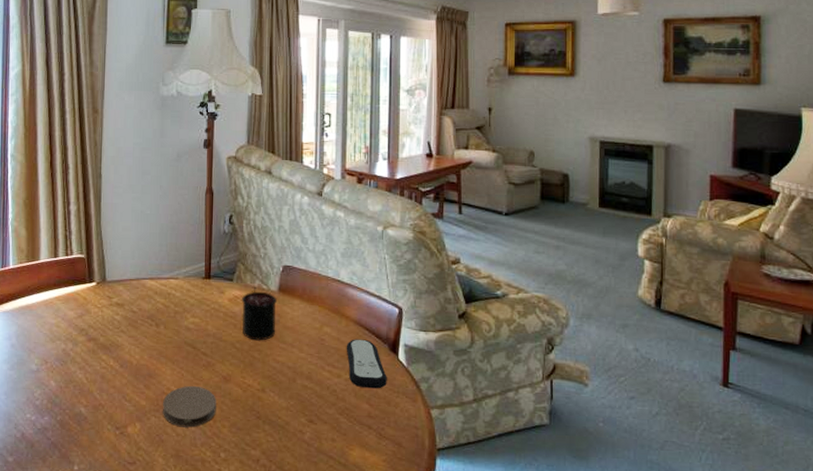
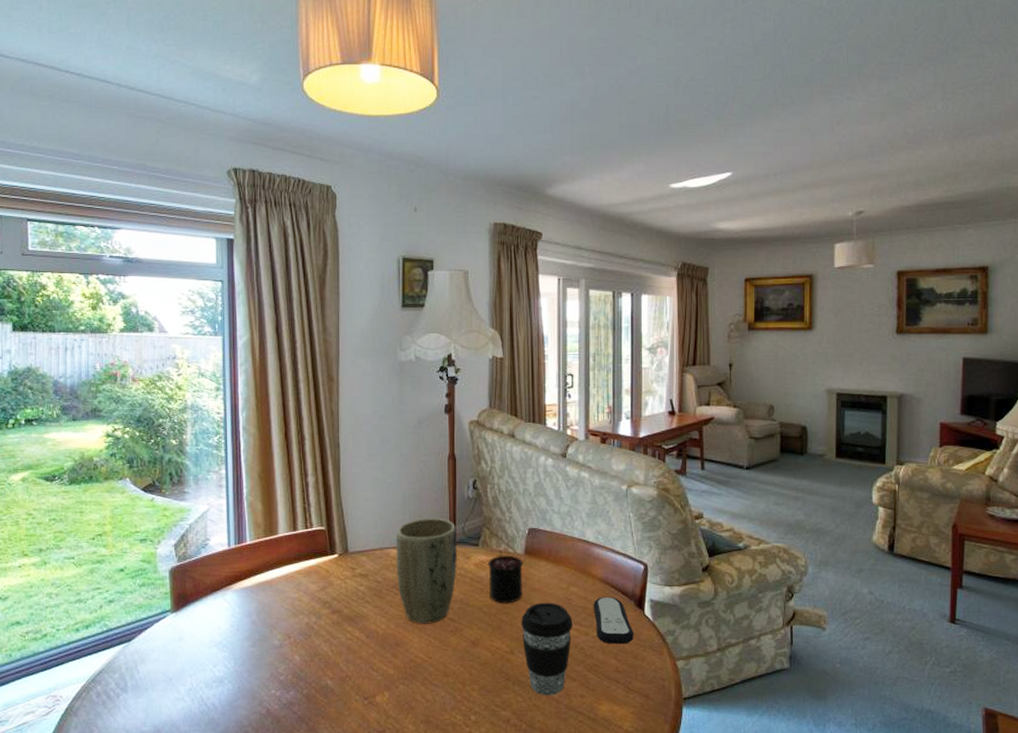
plant pot: none [152,251,212,357] -> present [396,518,457,624]
coaster: present [163,385,216,428] -> none [411,651,465,693]
coffee cup: none [273,341,325,437] -> present [521,602,573,695]

